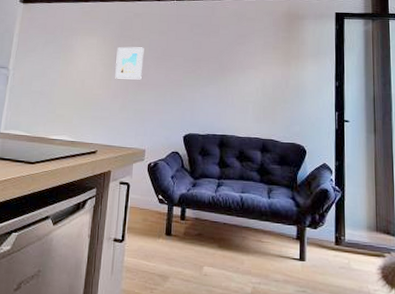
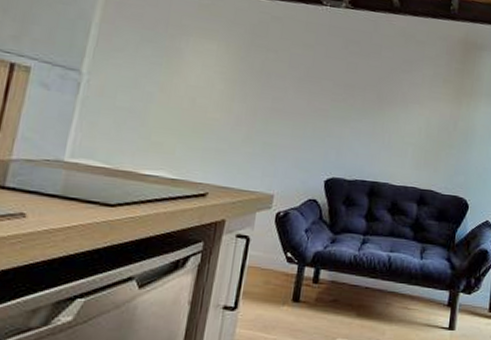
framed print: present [115,47,144,80] -> none [239,59,282,105]

